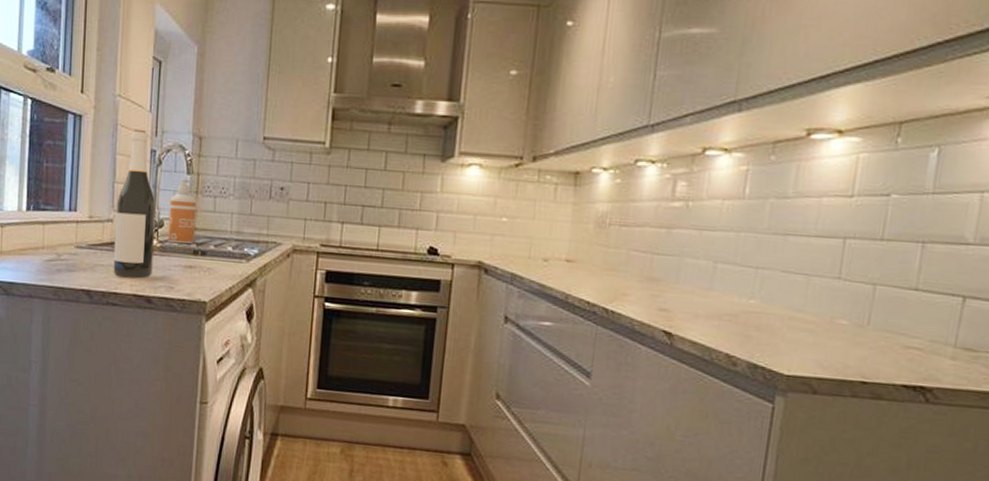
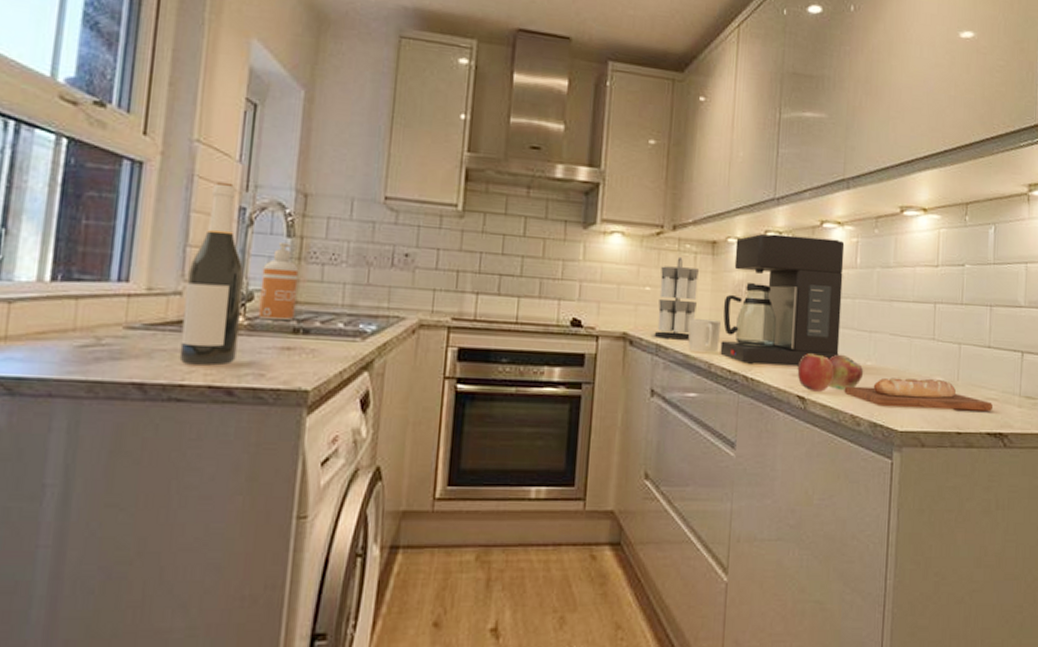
spice rack: none [509,187,559,271] -> present [654,256,699,340]
mug: none [544,250,582,285] -> present [688,319,722,354]
coffee maker: none [578,163,731,301] -> present [720,234,845,367]
fruit: none [664,288,709,330] -> present [797,353,834,393]
fruit: none [701,290,746,328] -> present [829,354,864,390]
bread loaf: none [719,318,914,362] -> present [844,377,992,412]

